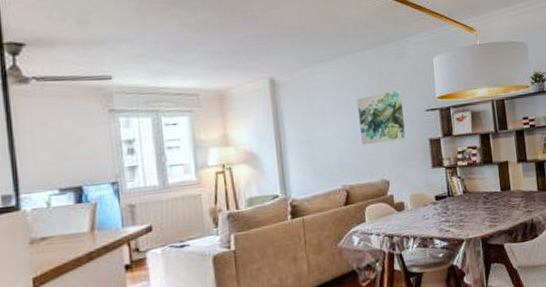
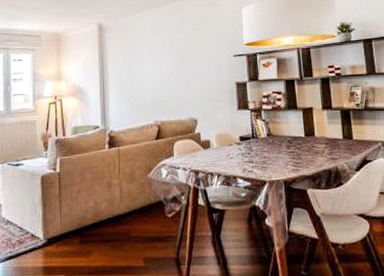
wall art: present [356,90,407,145] -> none [171,36,215,85]

